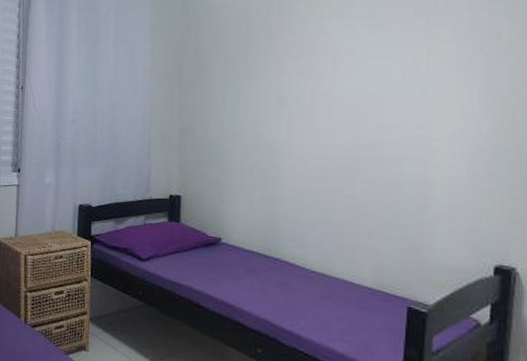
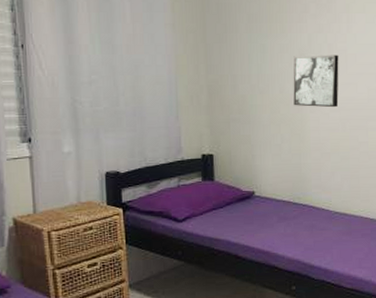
wall art: none [269,98,322,155] -> present [293,54,339,108]

